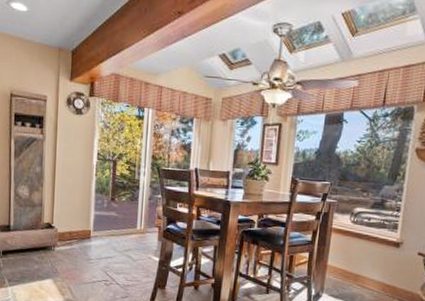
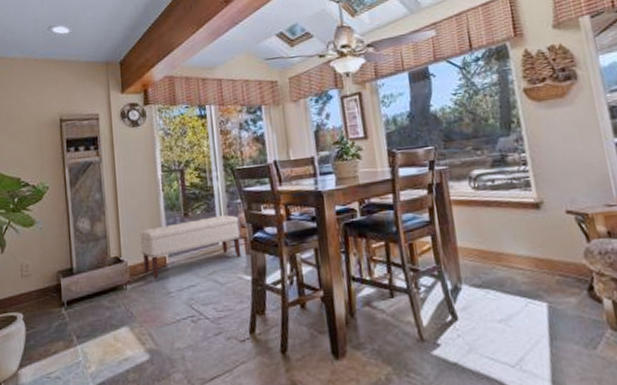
bench: none [70,205,156,247] -> present [139,215,242,280]

